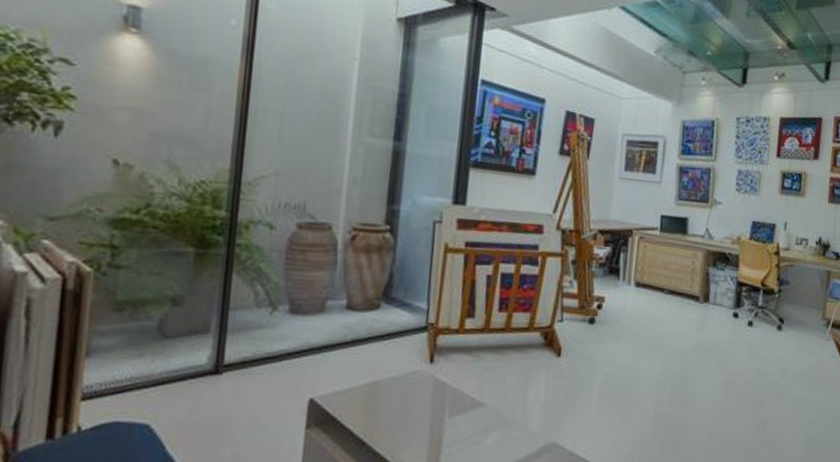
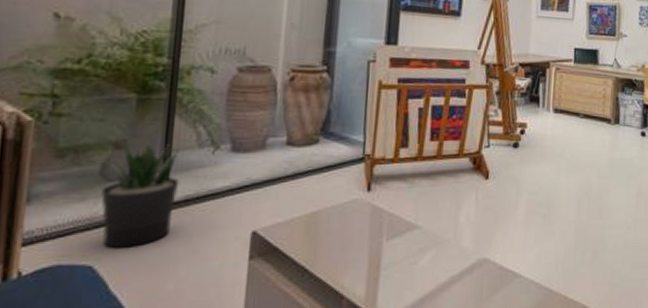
planter: none [158,295,238,410] -> present [101,139,181,249]

